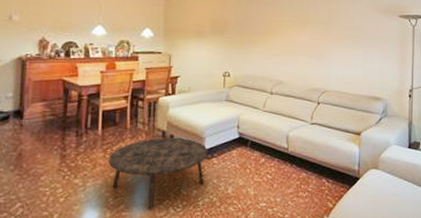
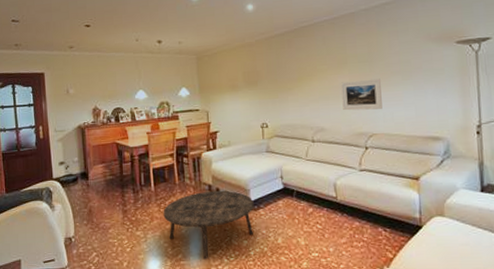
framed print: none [301,40,336,68] -> present [341,78,382,111]

